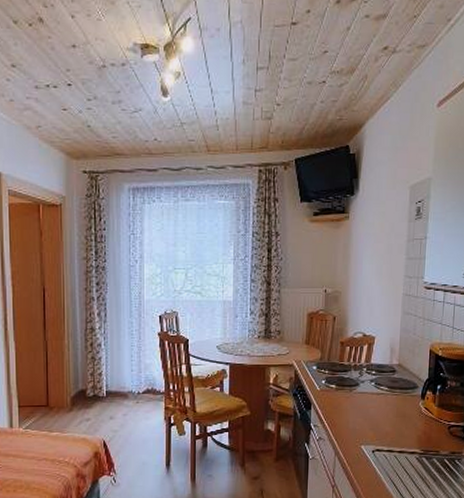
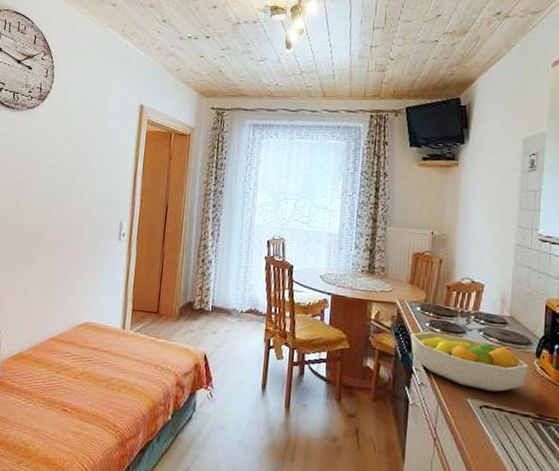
fruit bowl: none [308,388,415,436] -> present [410,331,528,392]

